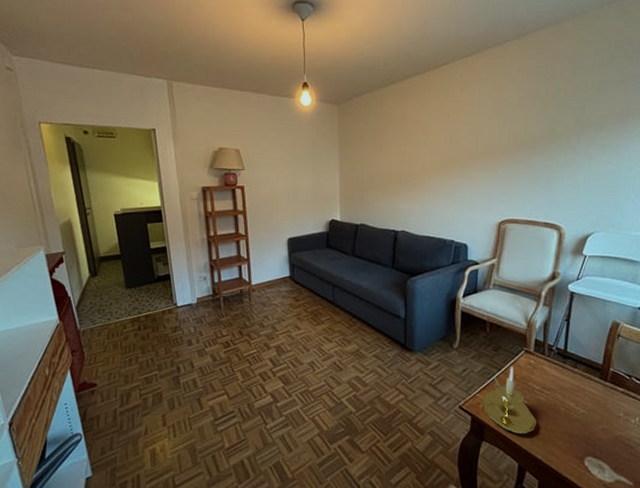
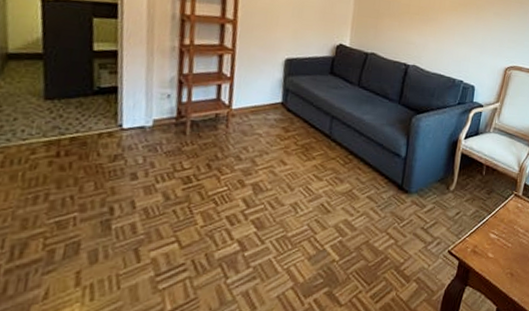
candle holder: present [482,366,536,434] -> none [470,210,517,277]

